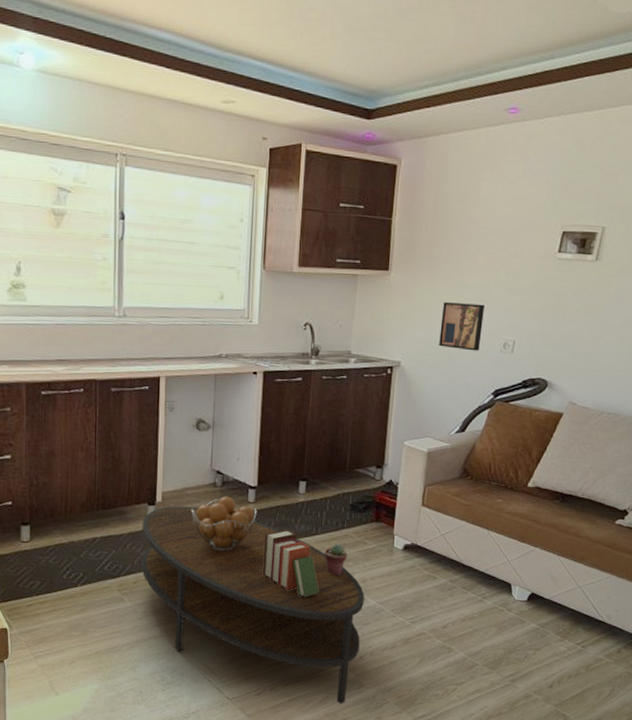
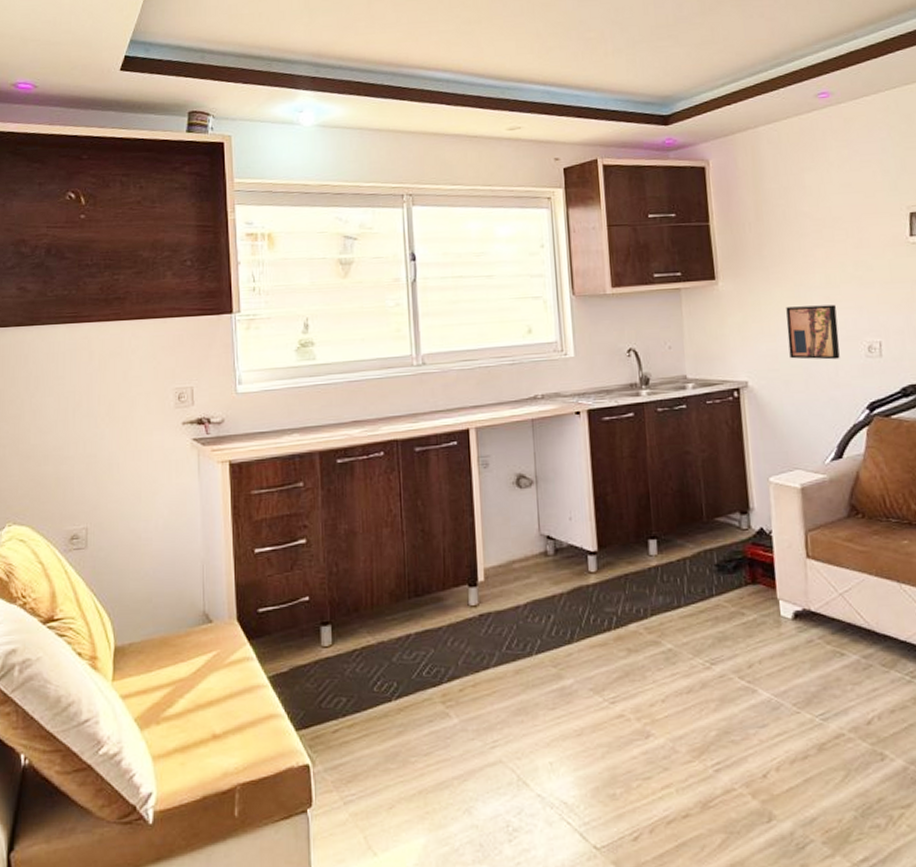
coffee table: present [140,506,365,704] -> none [463,584,760,848]
fruit basket: present [191,496,257,551] -> none [521,567,602,639]
books: present [262,529,319,596] -> none [615,604,694,693]
potted succulent: present [324,544,348,575] -> none [692,618,723,661]

